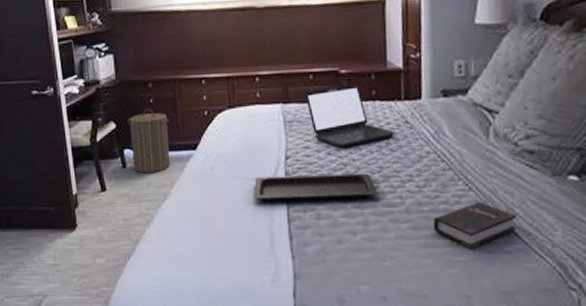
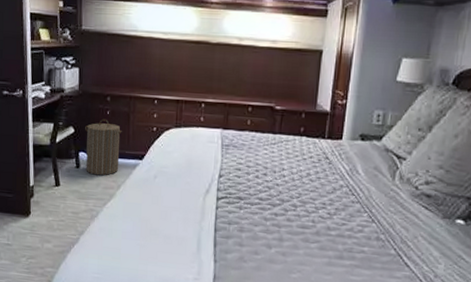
serving tray: present [253,173,378,202] -> none [187,189,295,219]
laptop: present [305,84,395,149] -> none [242,119,315,174]
hardback book: present [433,202,517,250] -> none [337,232,409,272]

